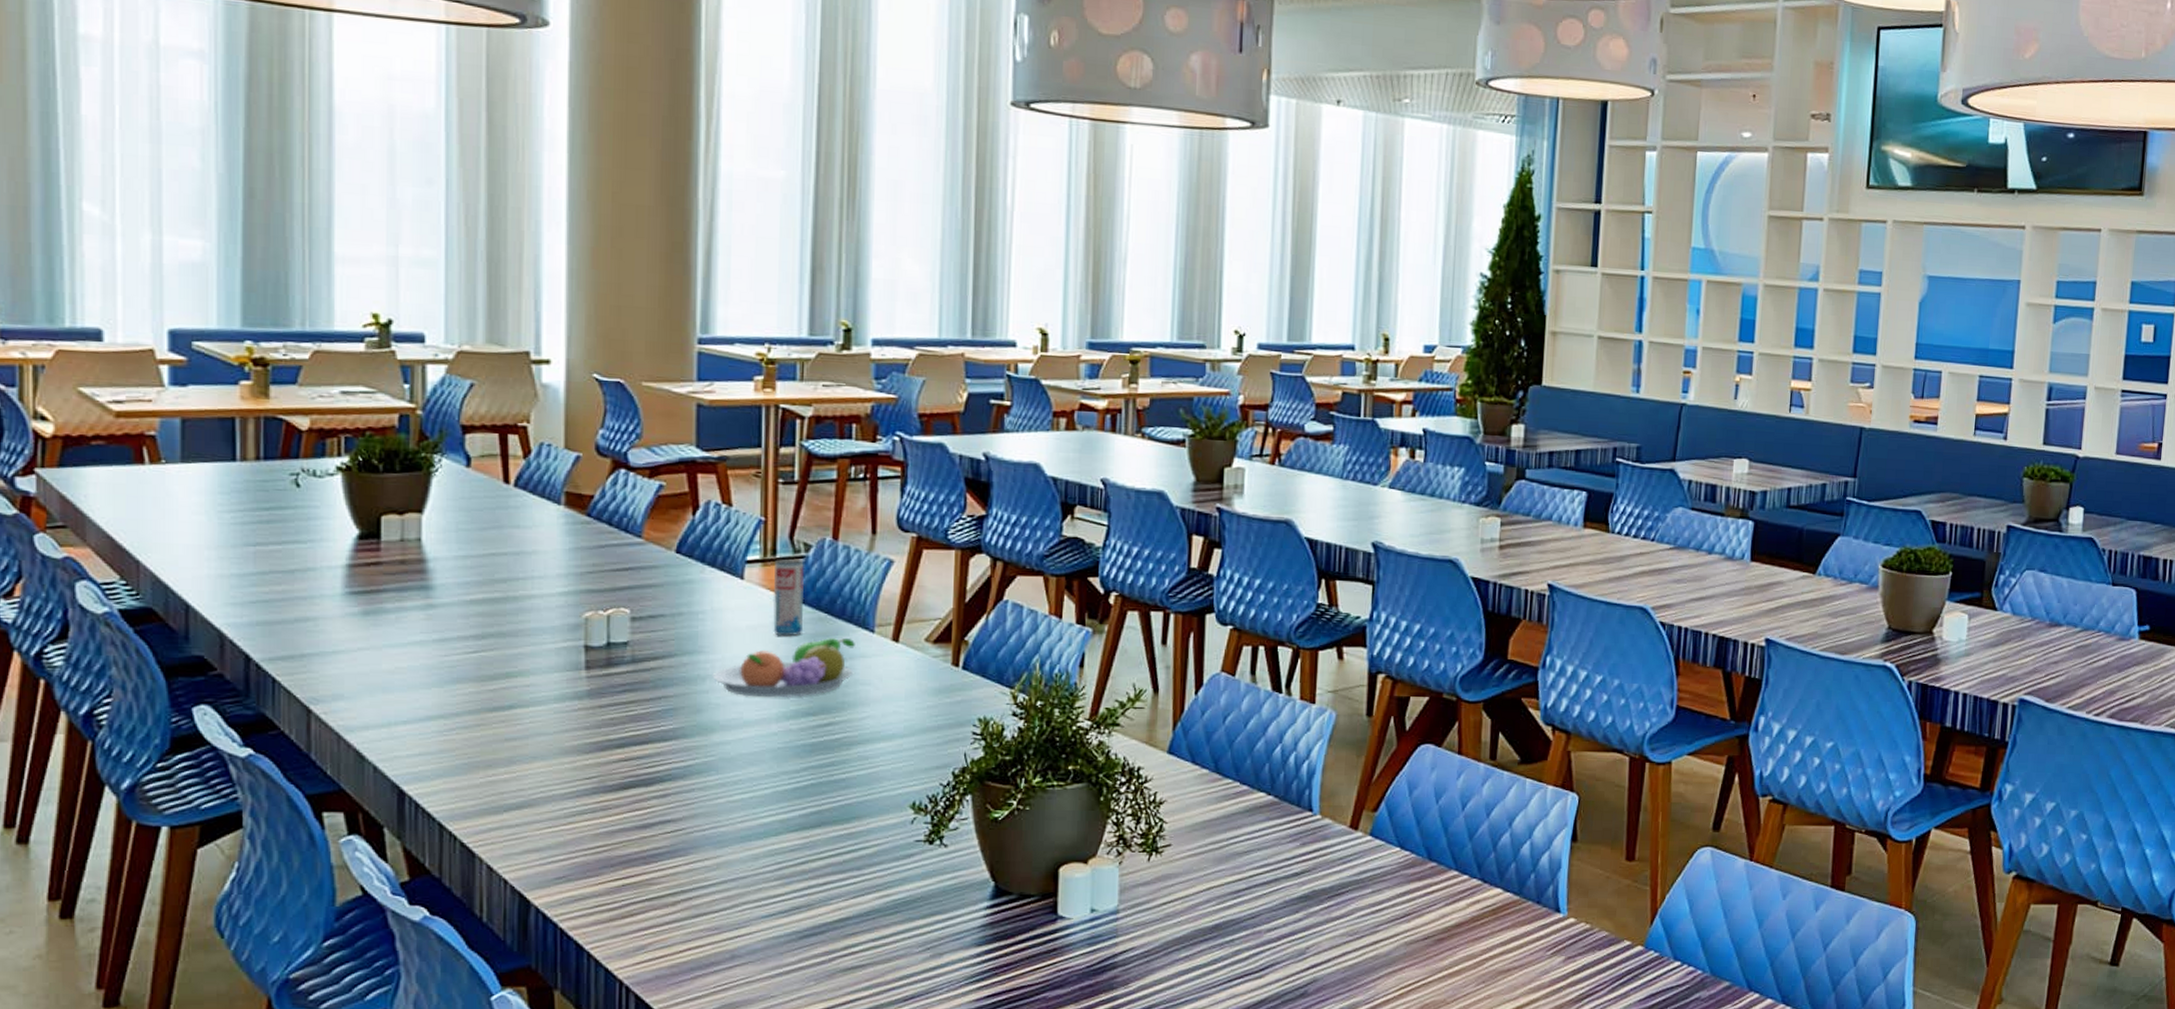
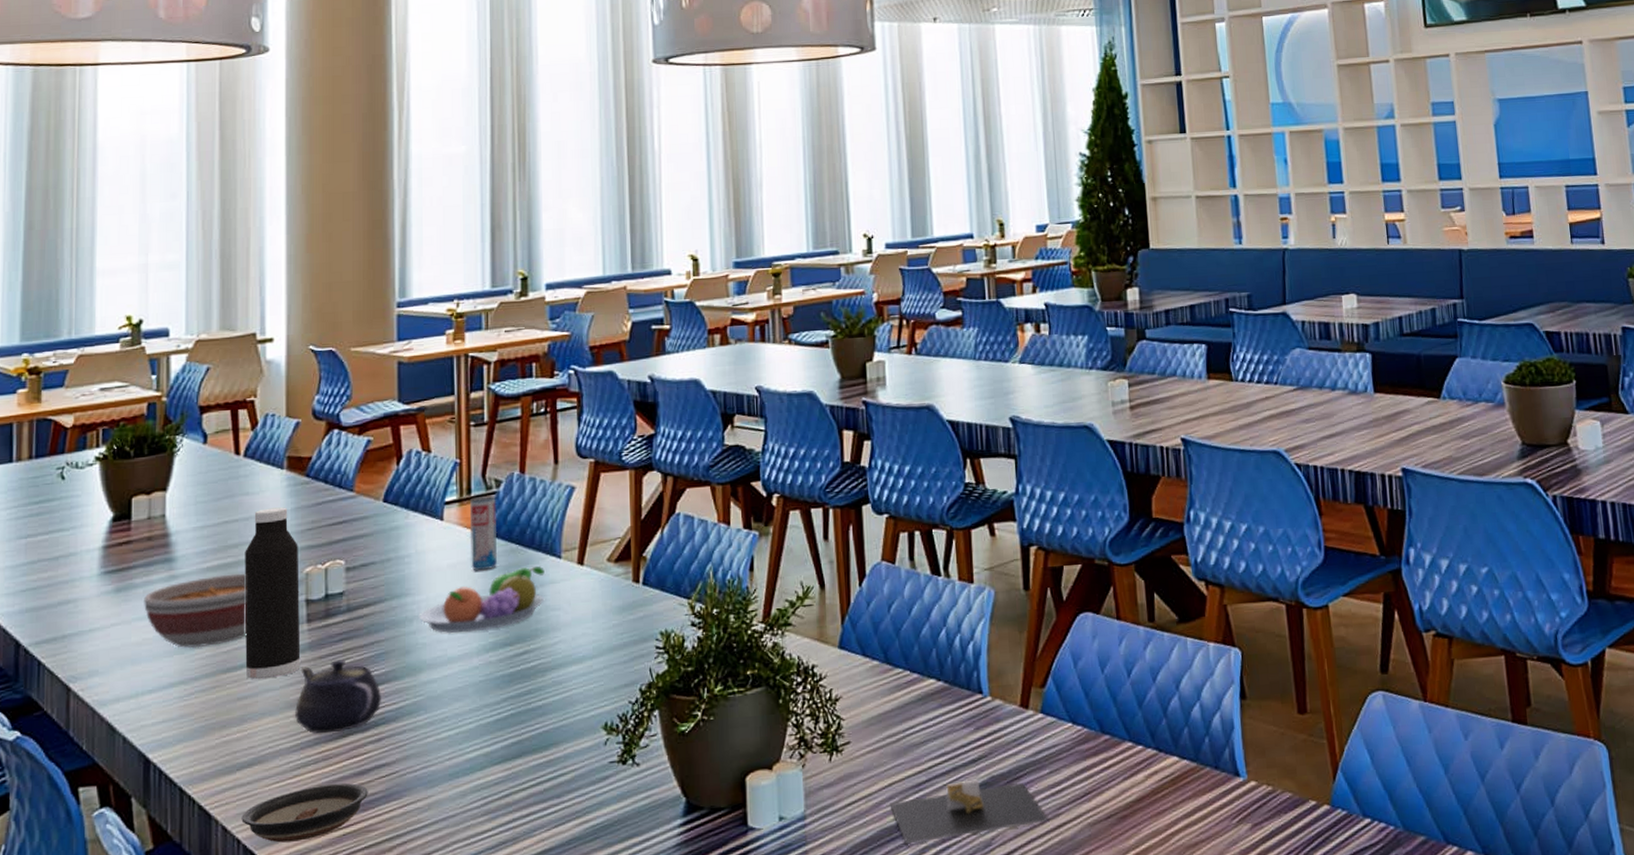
bowl: none [396,609,517,683] -> present [144,573,247,649]
saucer: none [509,834,651,887] -> present [241,783,368,843]
water bottle: none [514,545,578,723] -> present [244,507,301,680]
teapot: none [571,711,668,784] -> present [295,659,381,734]
napkin holder: none [1206,891,1365,946] -> present [890,779,1048,844]

